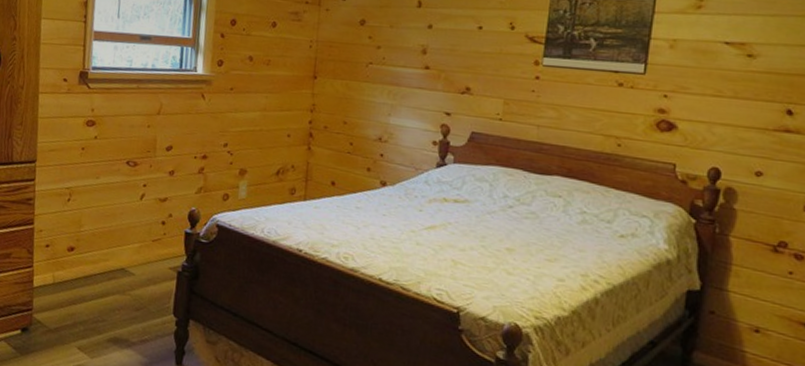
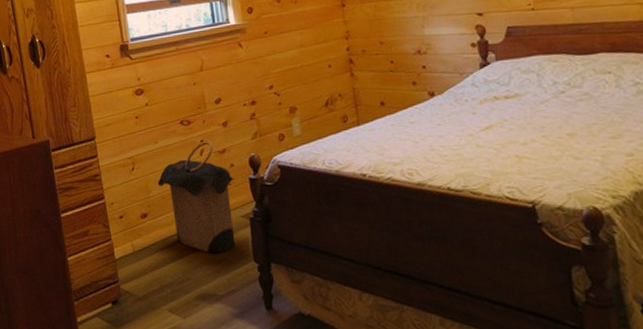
laundry hamper: none [91,185,171,301] -> present [157,140,236,254]

